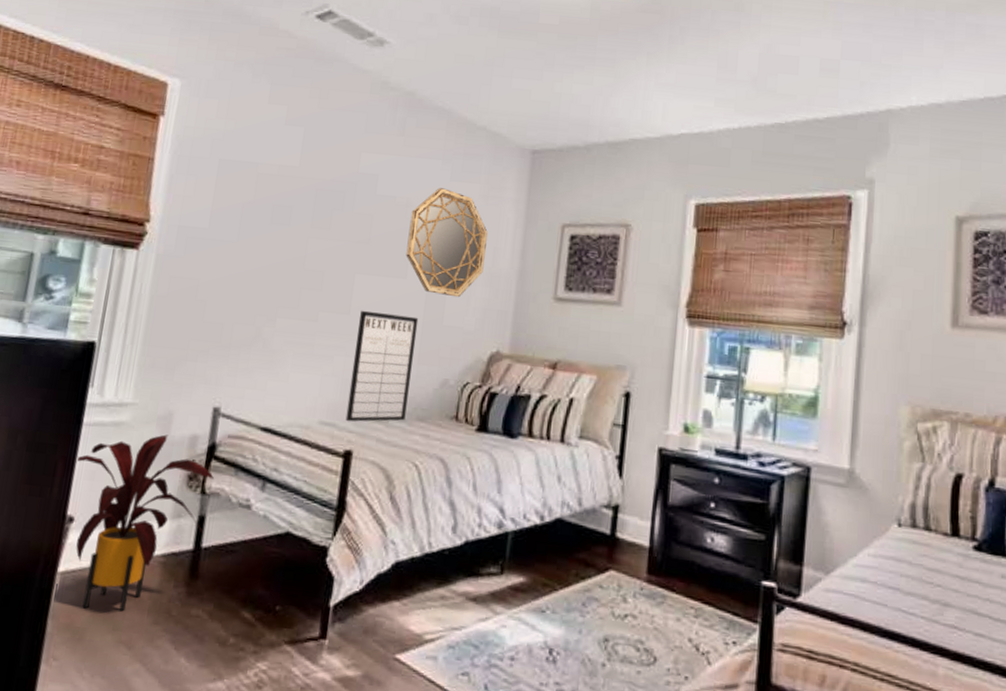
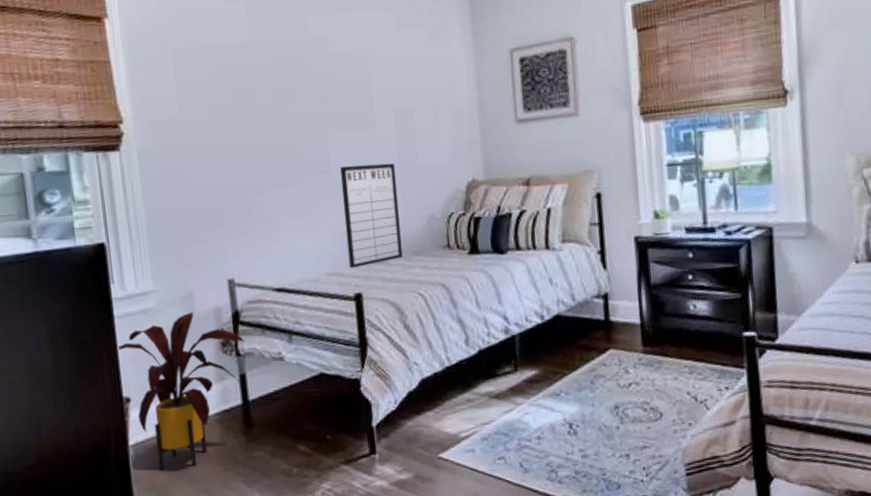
home mirror: present [406,188,488,298] -> none [366,36,445,138]

